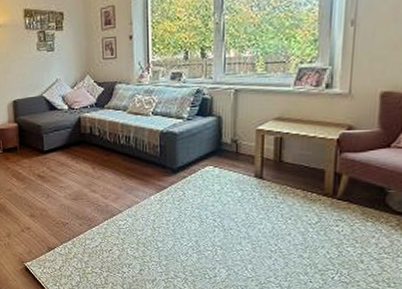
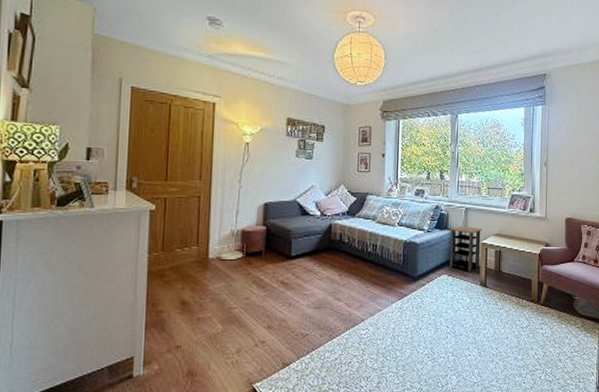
side table: none [215,110,257,163] -> present [449,225,482,272]

